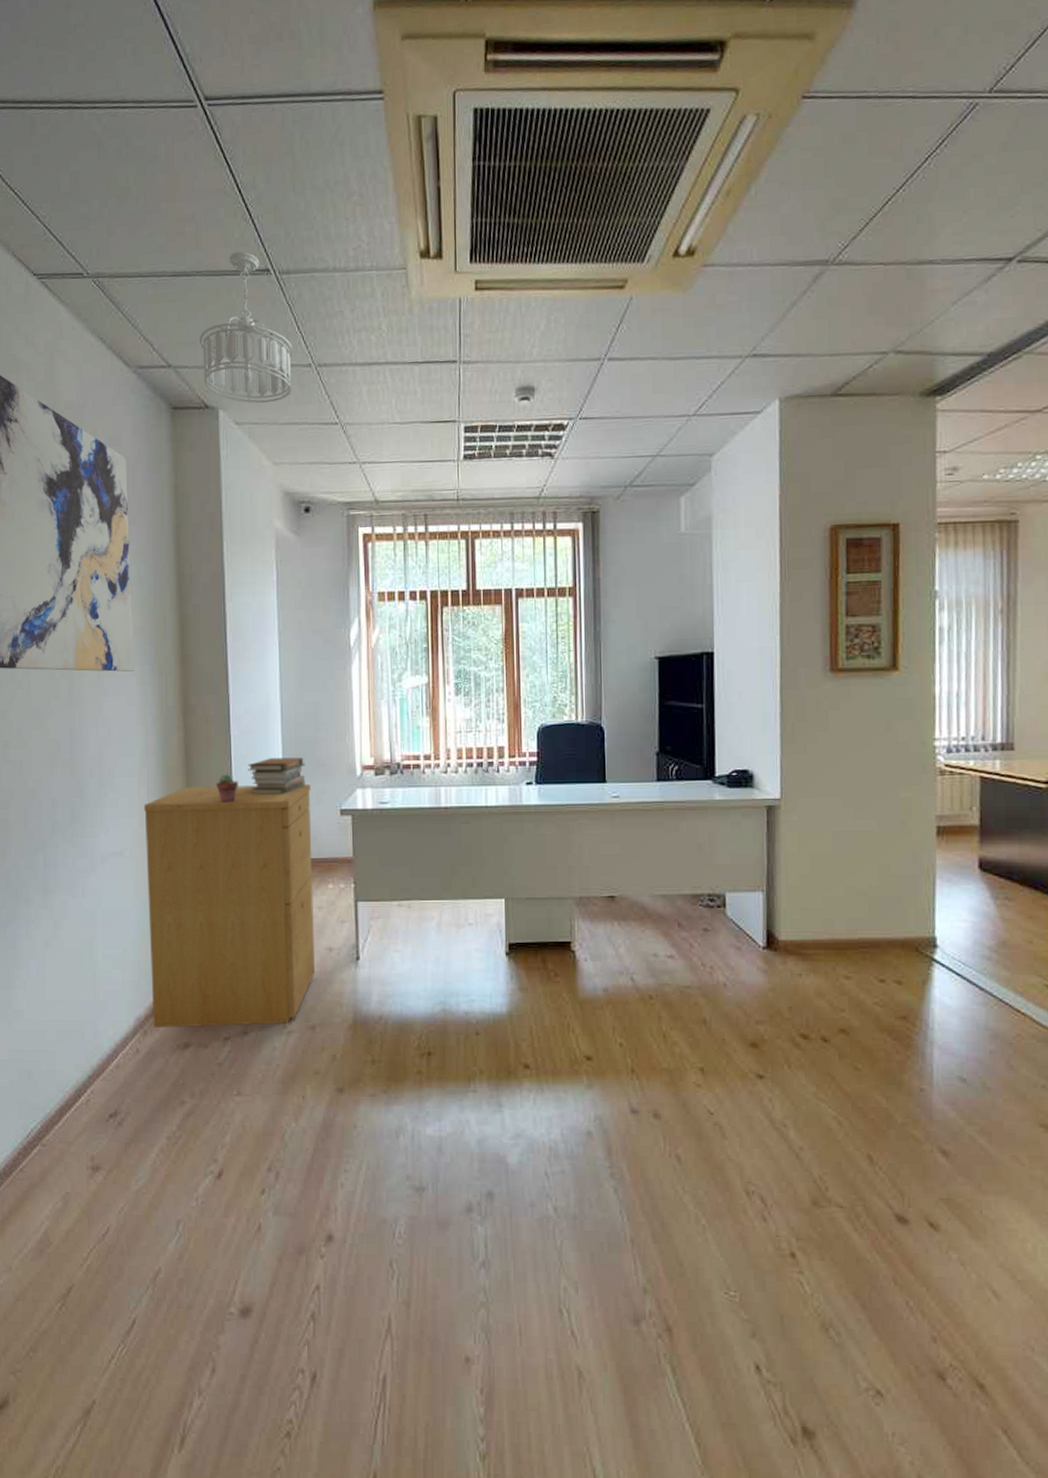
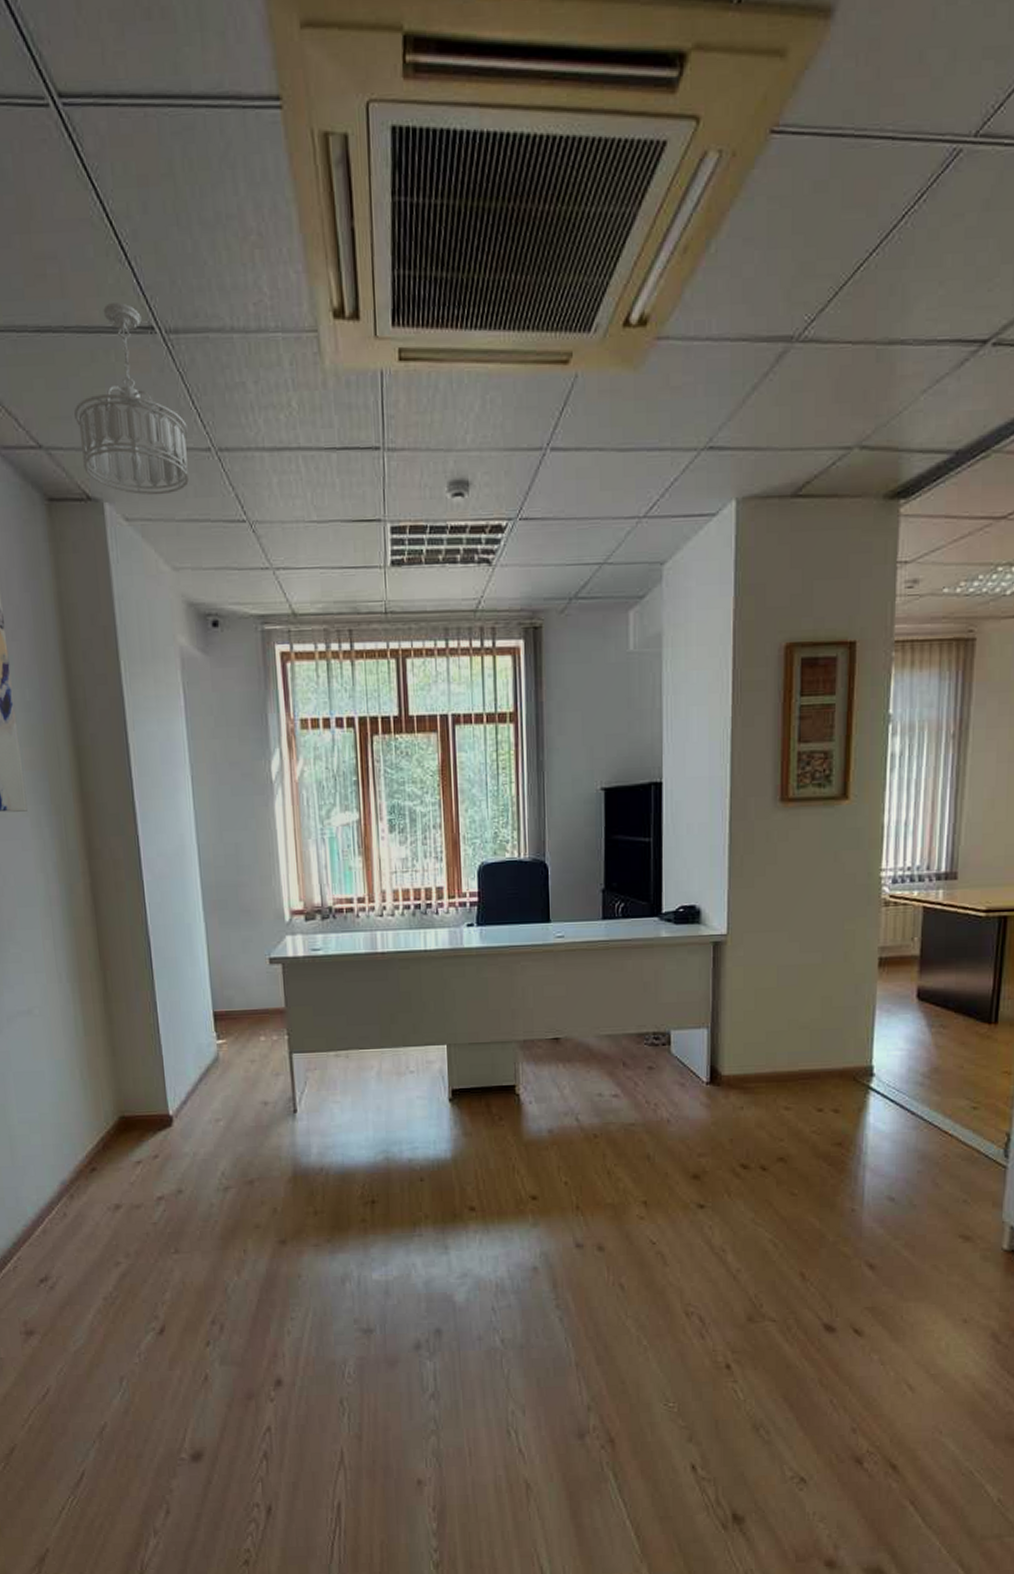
filing cabinet: present [144,784,315,1028] -> none [51,932,250,1191]
potted succulent: present [216,774,238,803] -> none [130,923,156,954]
book stack: present [248,758,306,795] -> none [164,903,230,945]

